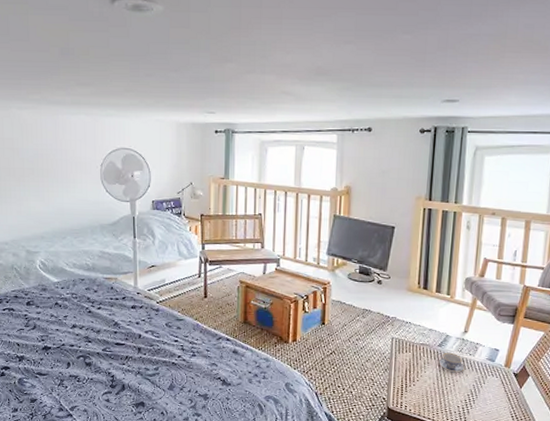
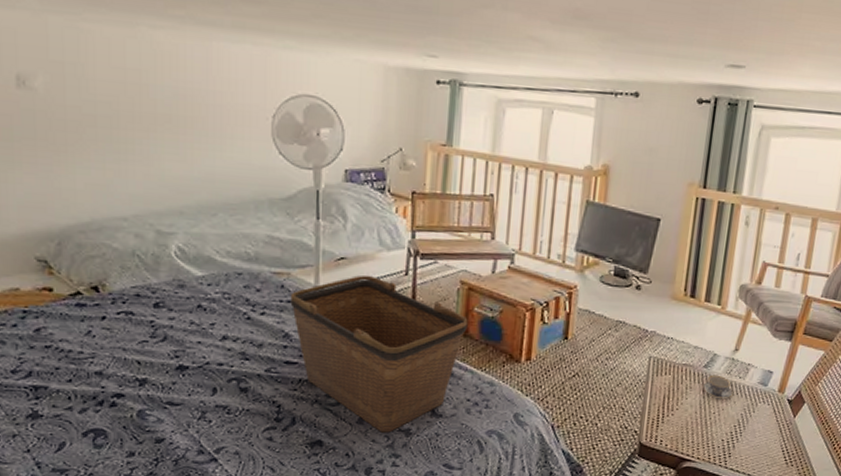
bicycle basket: none [117,278,247,397] -> present [290,275,468,433]

